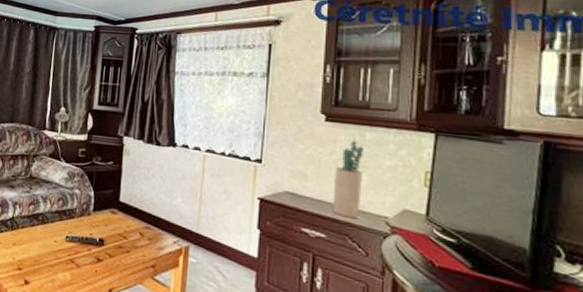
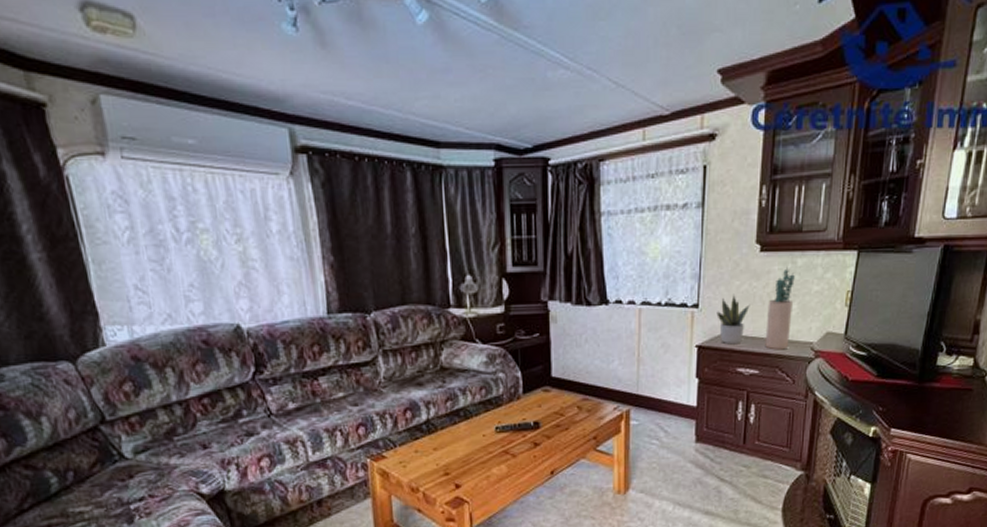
potted plant: none [280,156,315,204] -> present [716,294,750,345]

